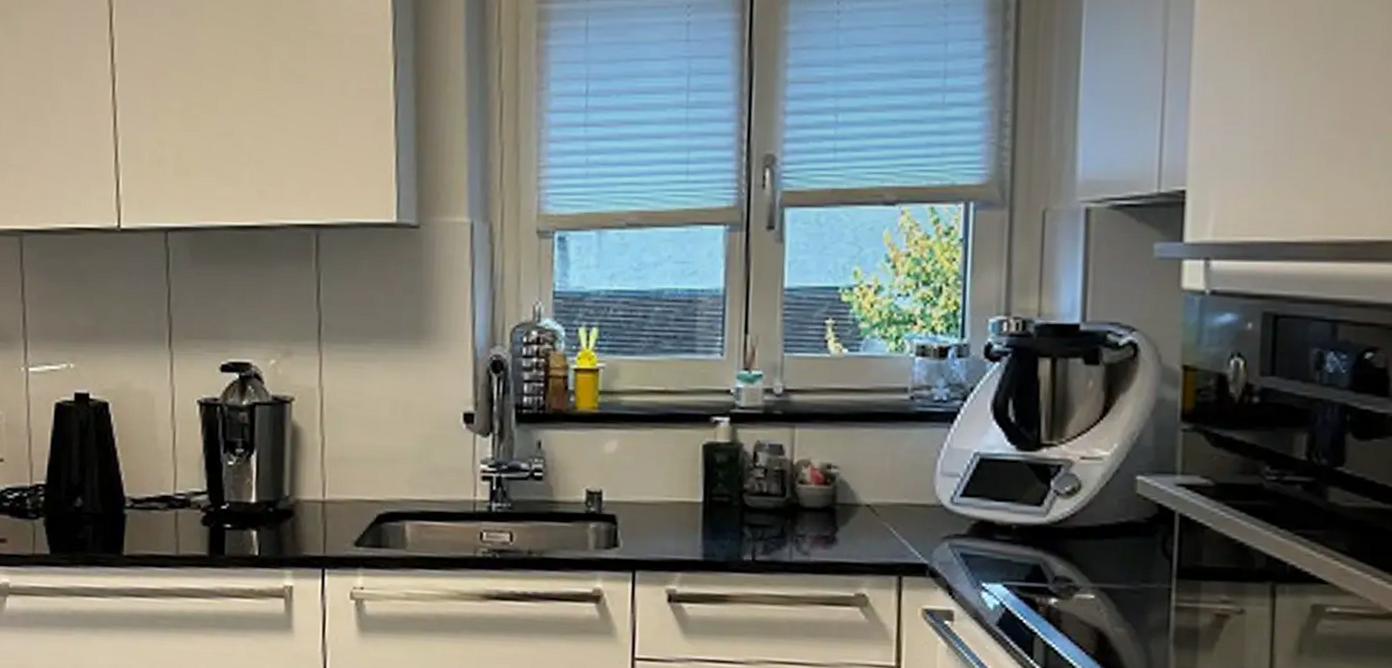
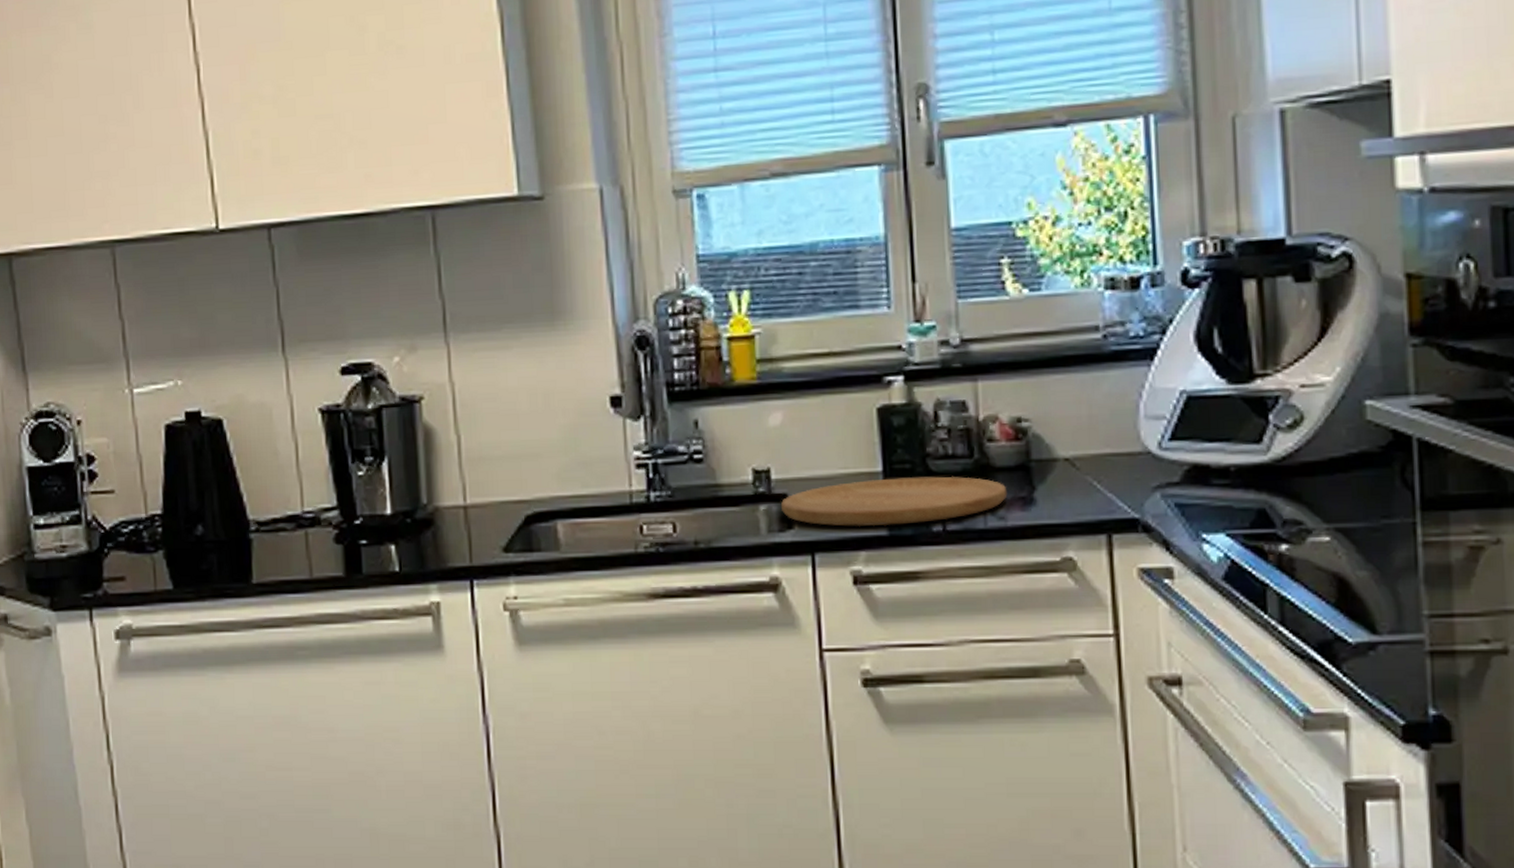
cutting board: none [608,509,813,552] -> present [780,476,1008,527]

